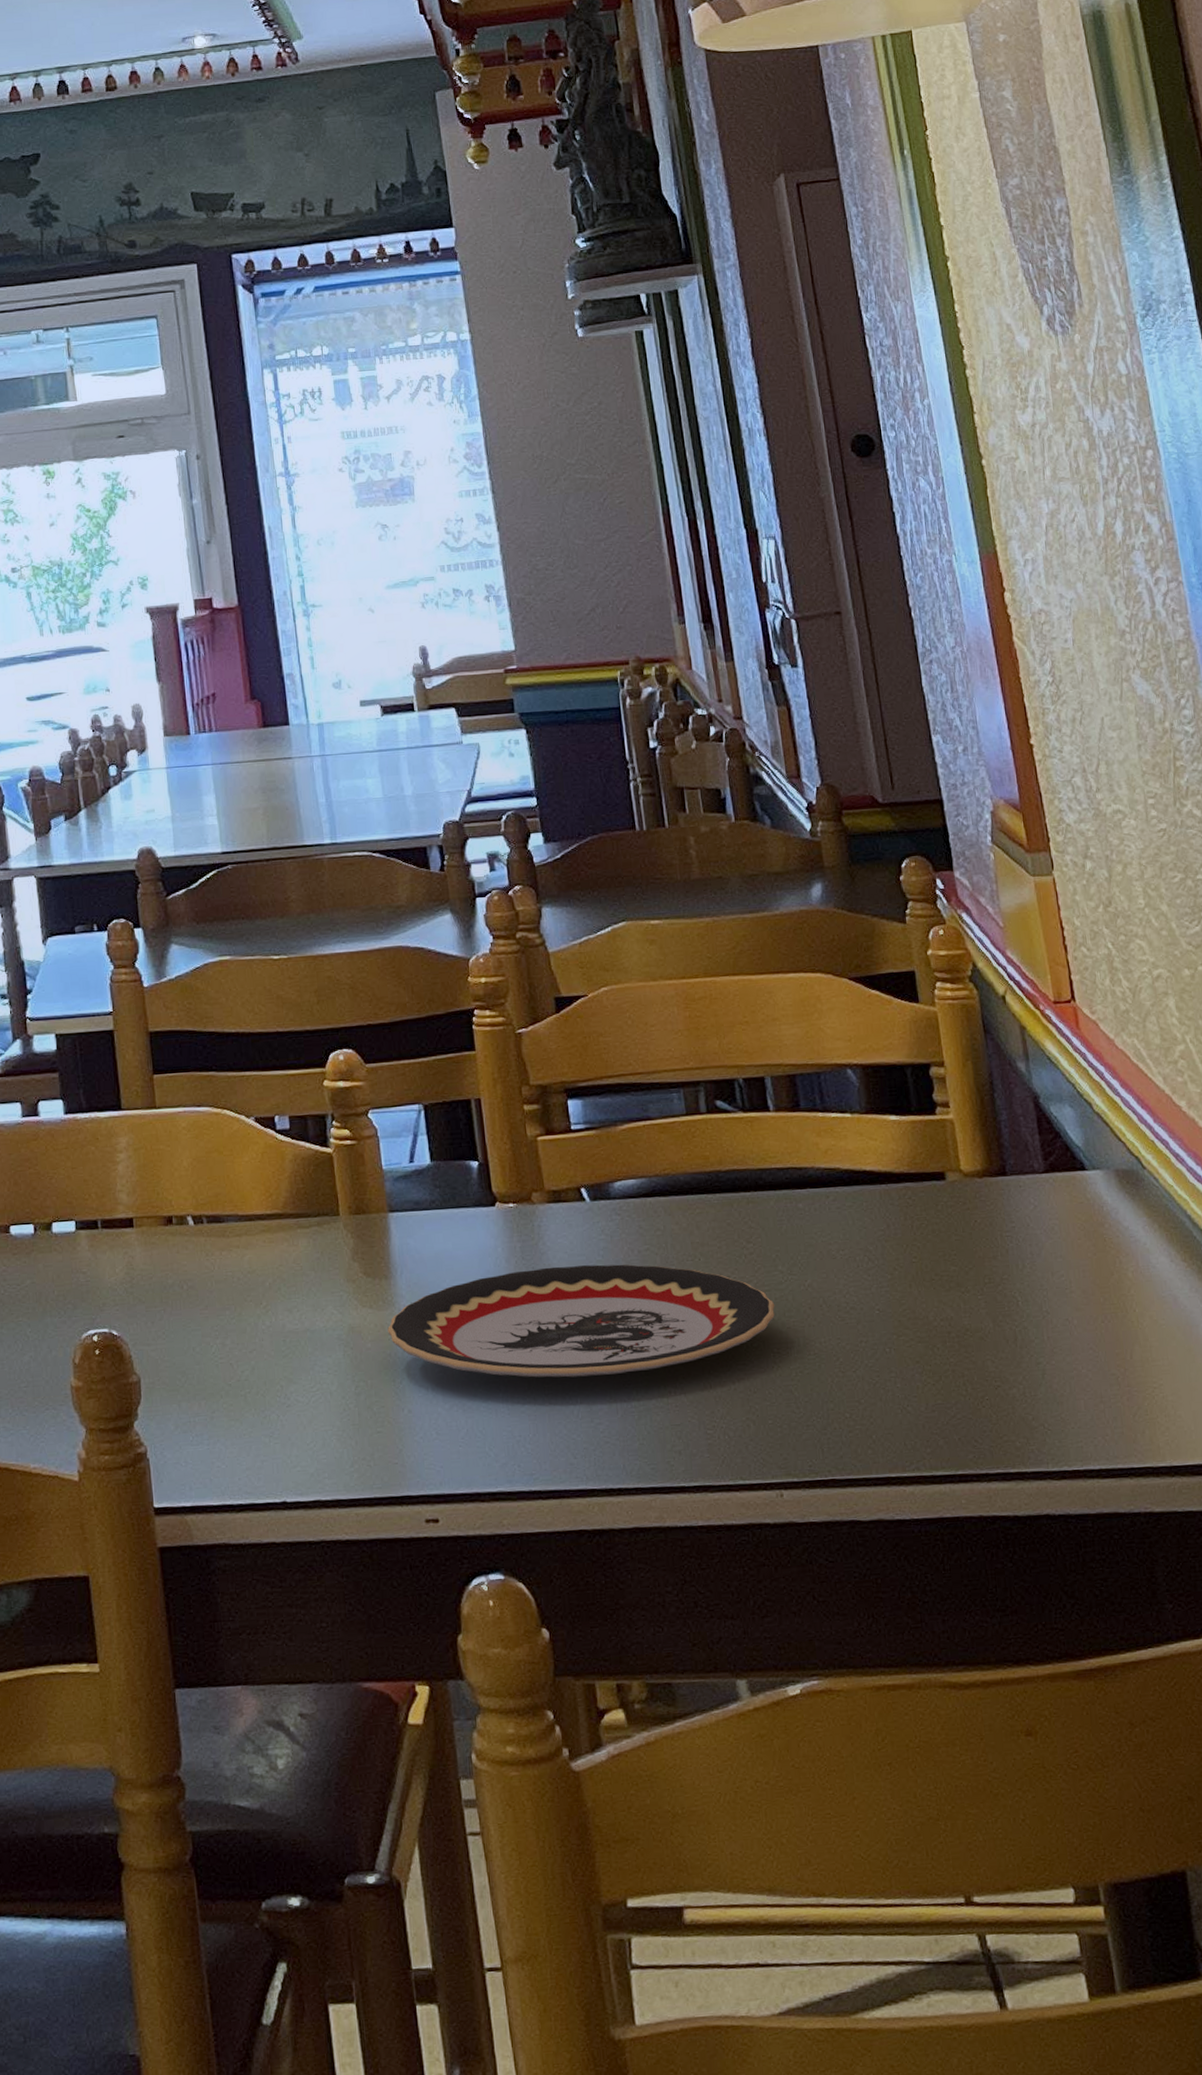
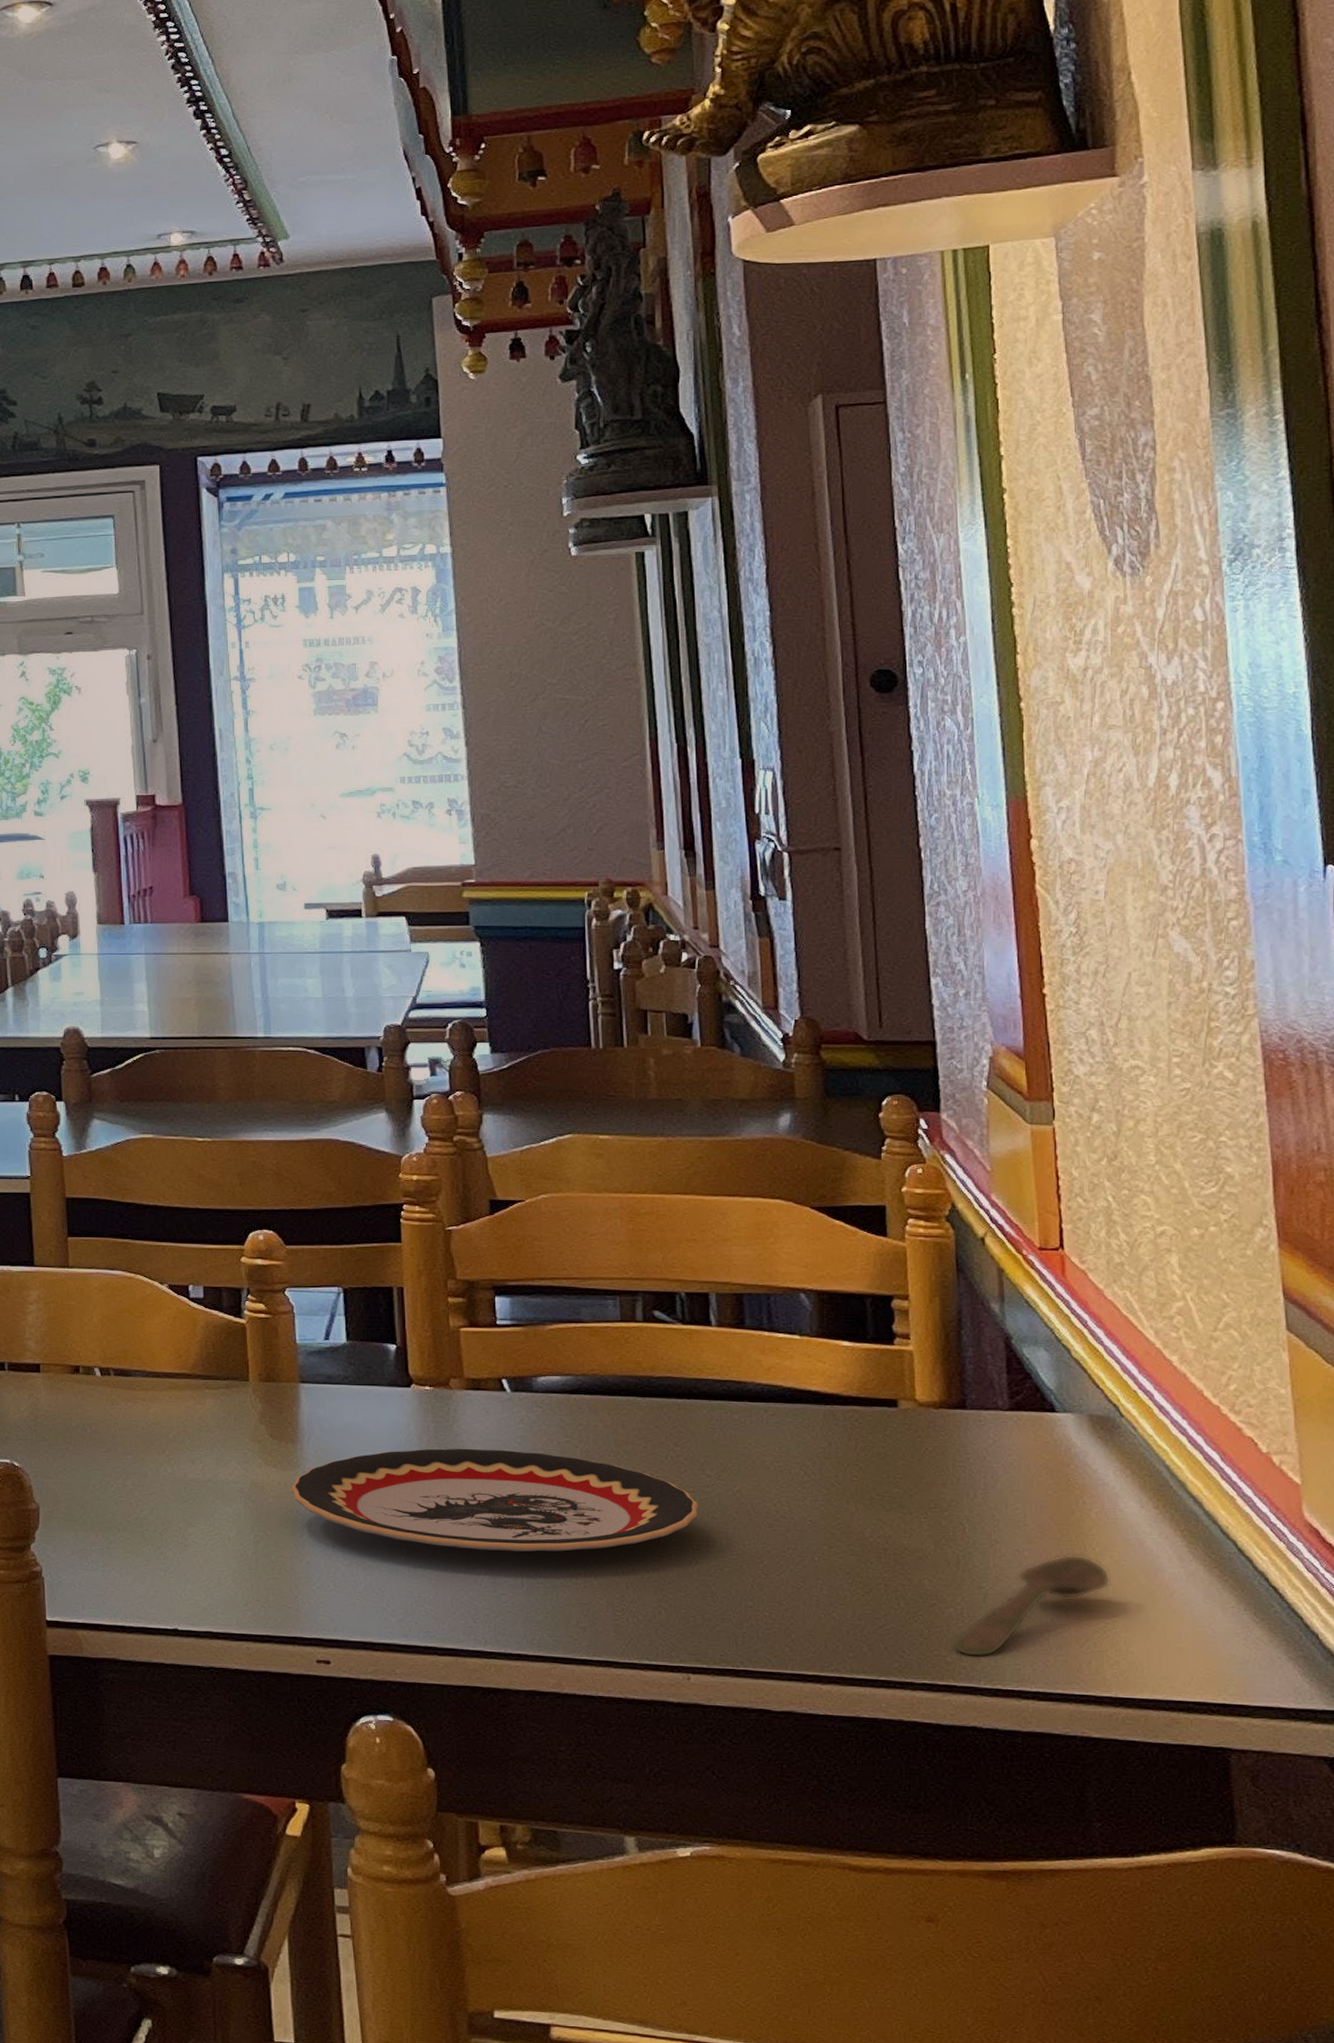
spoon: none [1019,1318,1153,1440] -> present [953,1554,1111,1658]

